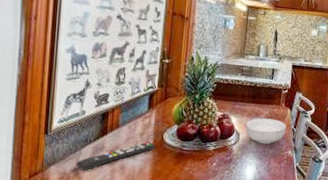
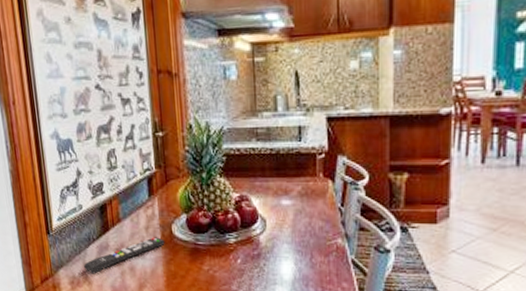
cereal bowl: present [246,118,286,145] -> none [273,196,329,232]

